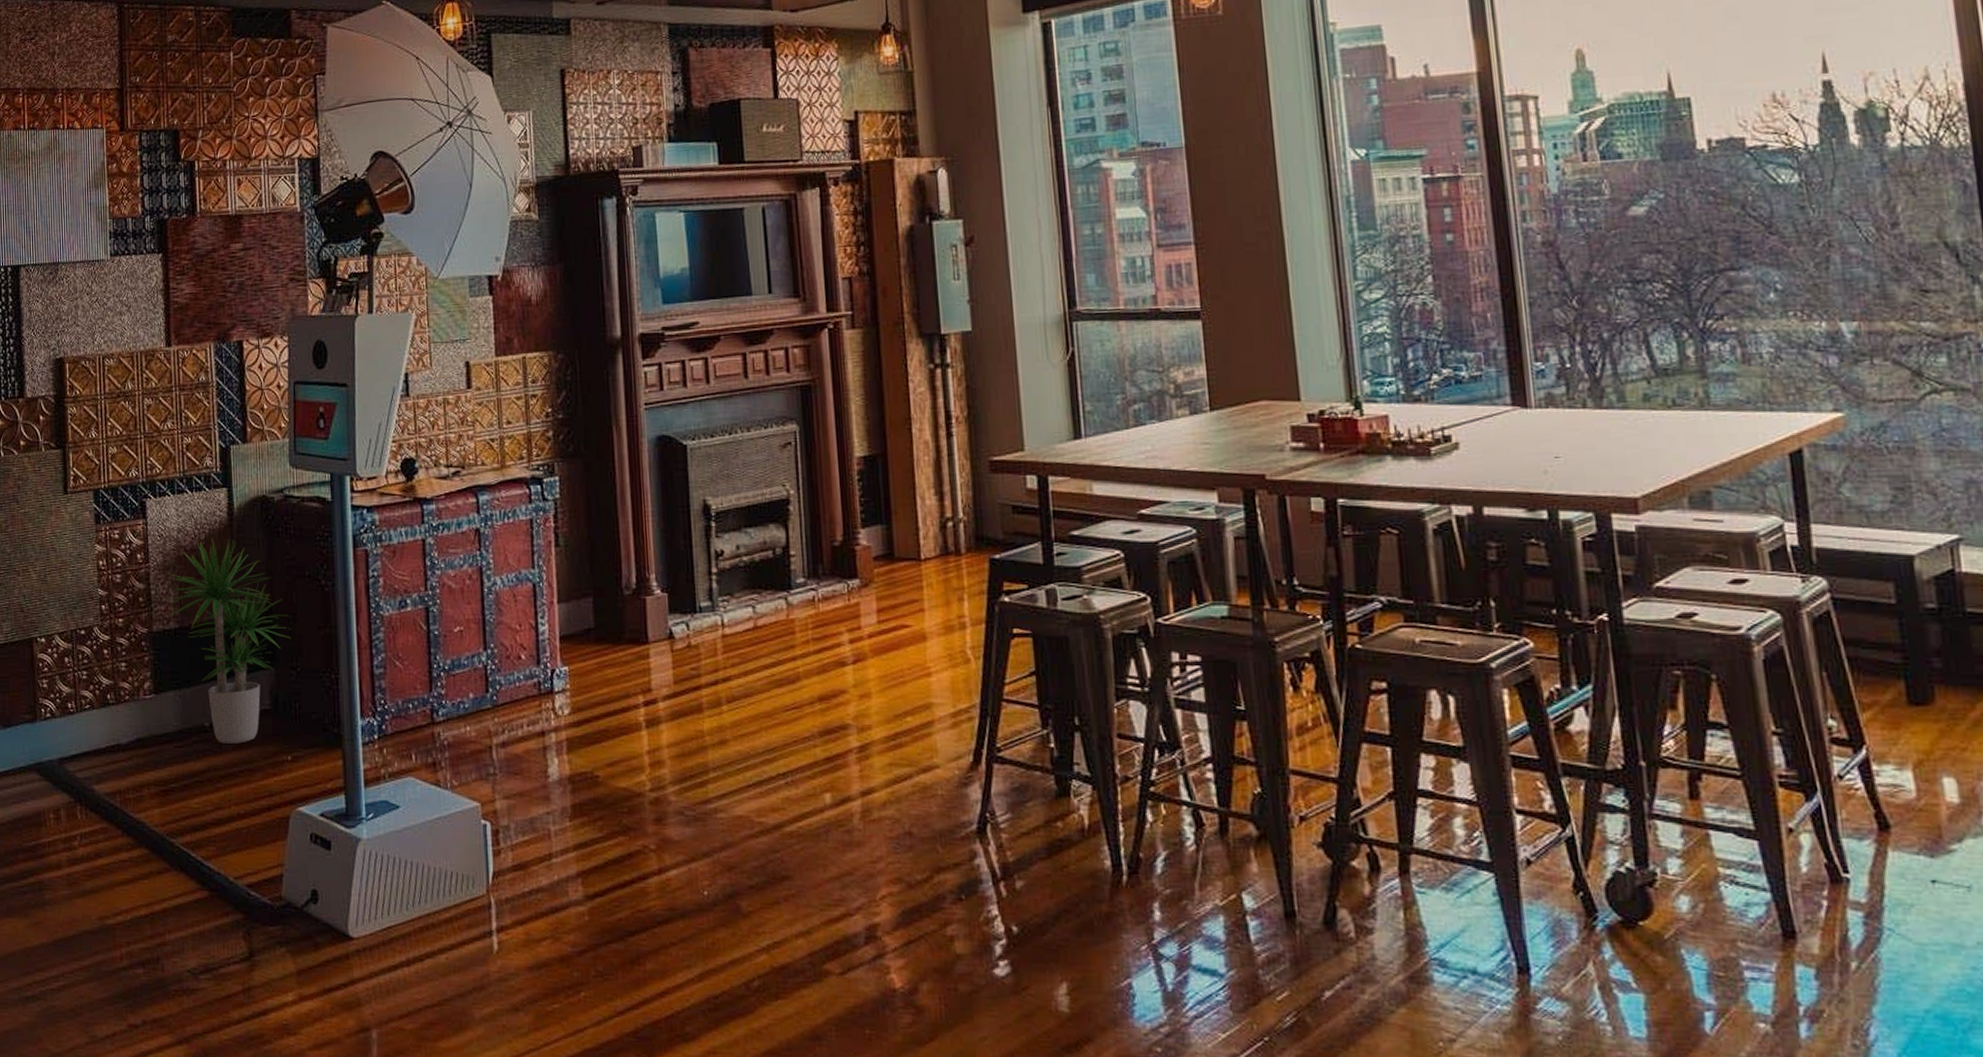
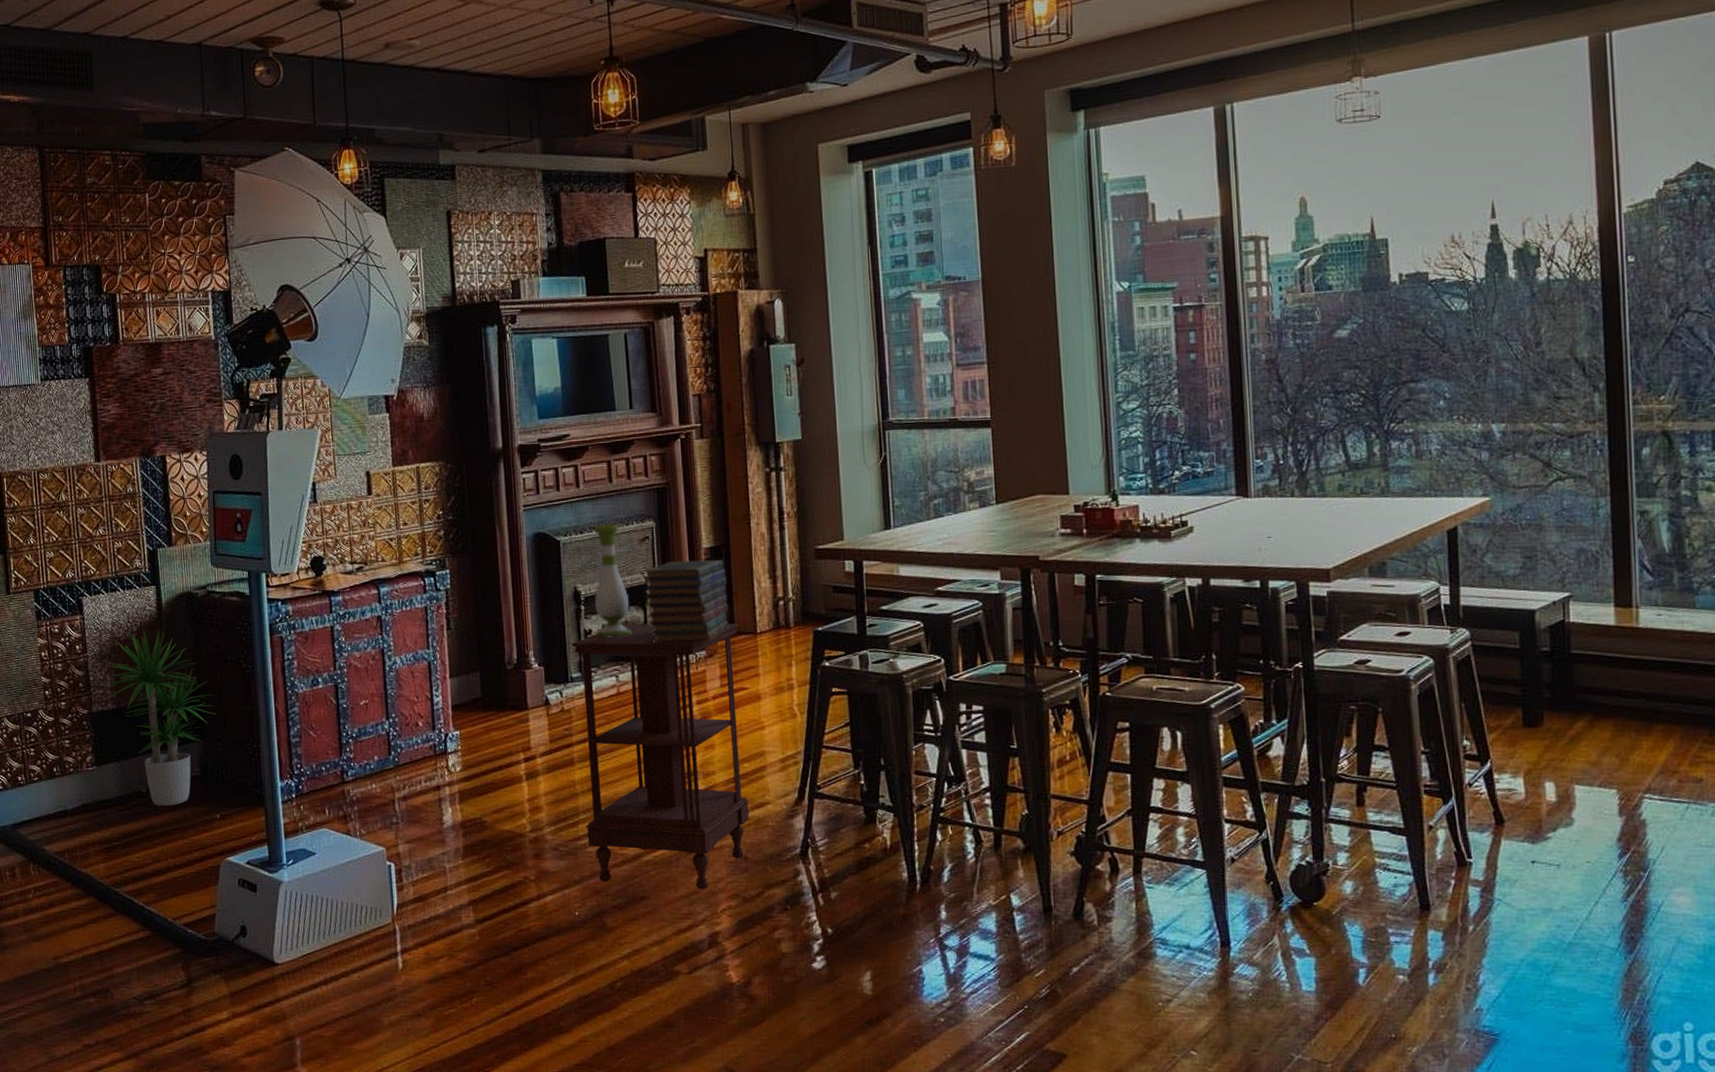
side table: none [700,545,914,871] -> present [571,624,749,890]
vase: none [727,426,771,560] -> present [594,524,632,638]
book stack: none [785,471,886,569] -> present [644,560,728,644]

